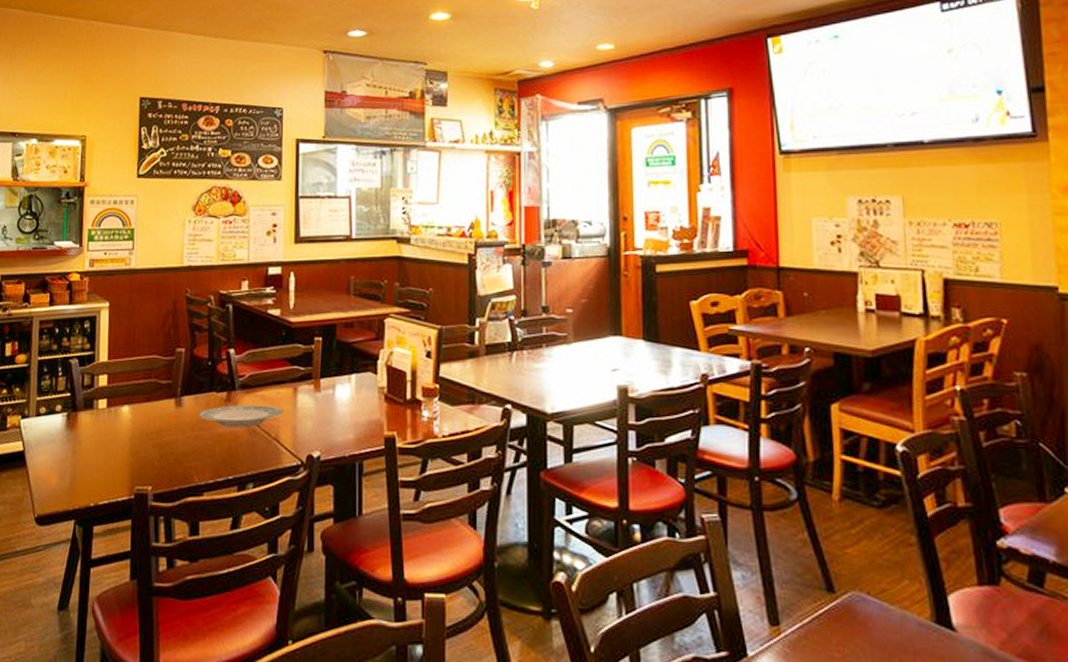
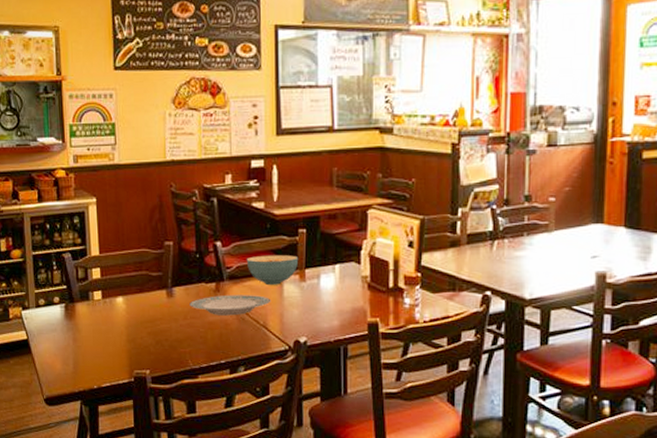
cereal bowl: none [260,363,314,395] -> present [246,255,299,285]

